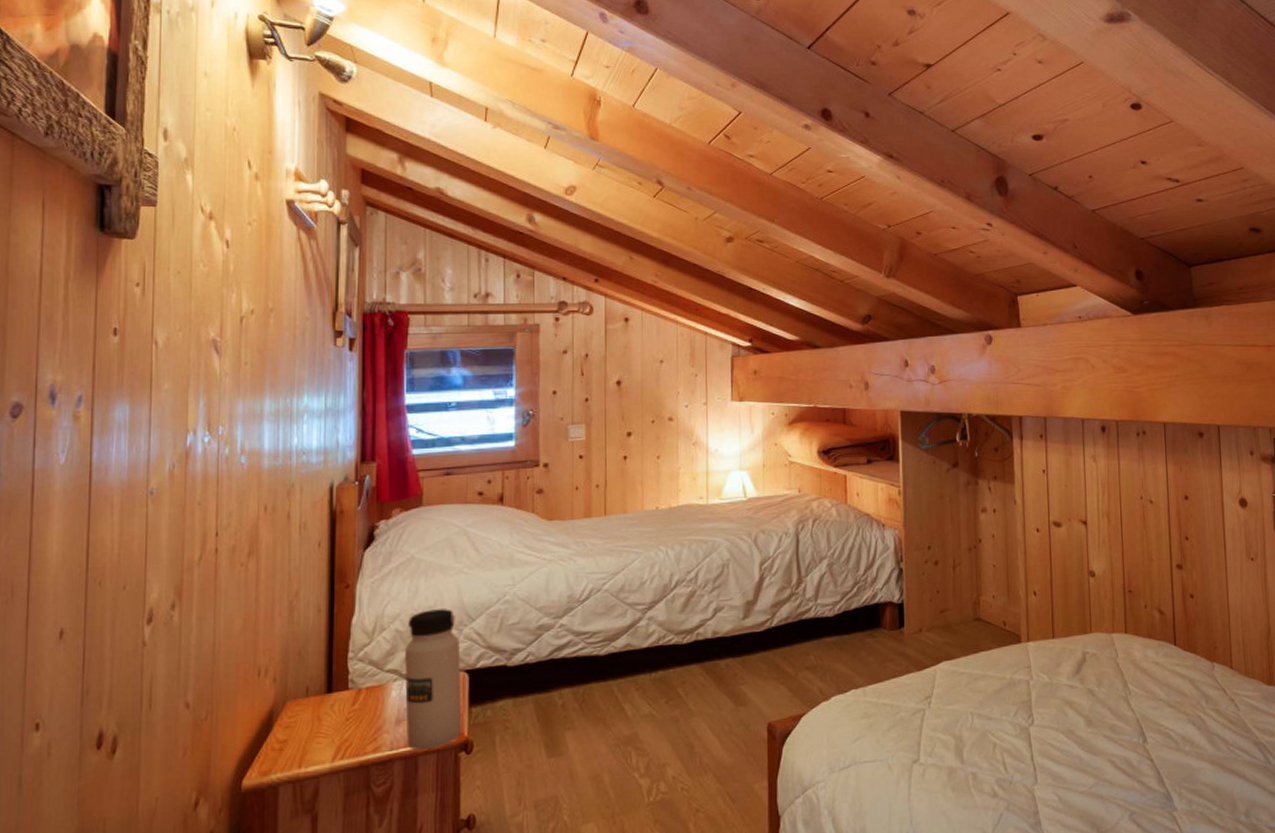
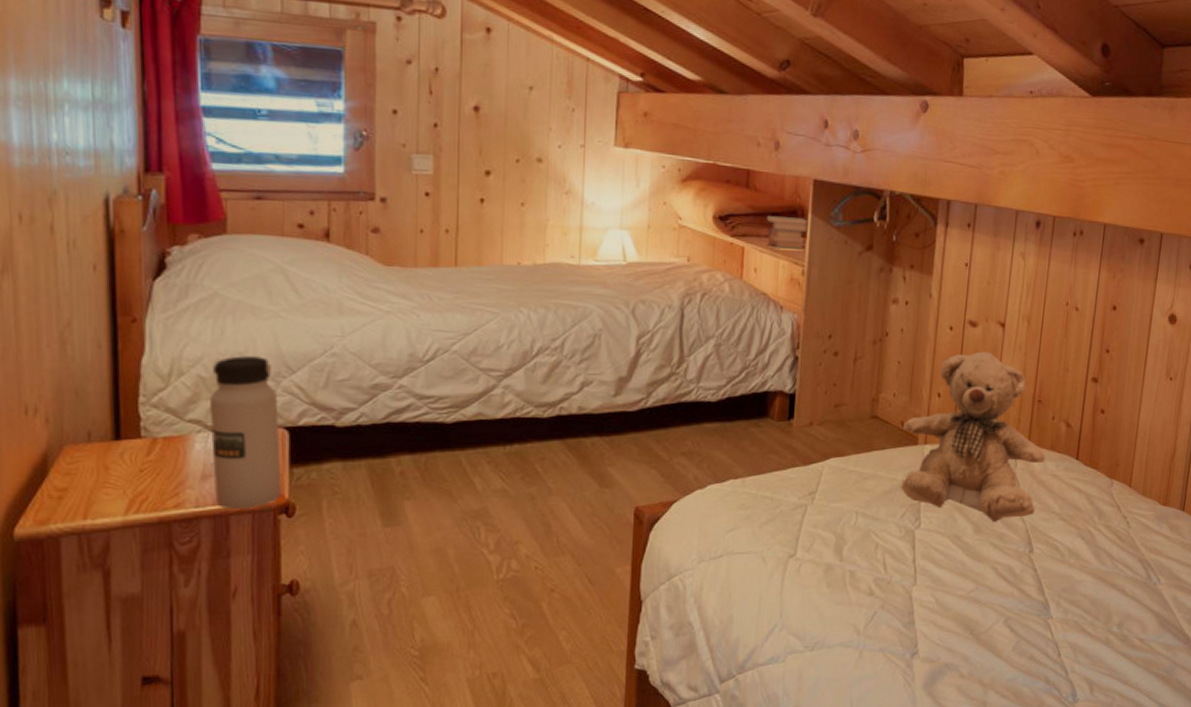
books: none [864,445,900,472] -> present [767,216,808,248]
teddy bear: none [1005,549,1144,714] -> present [901,351,1046,522]

